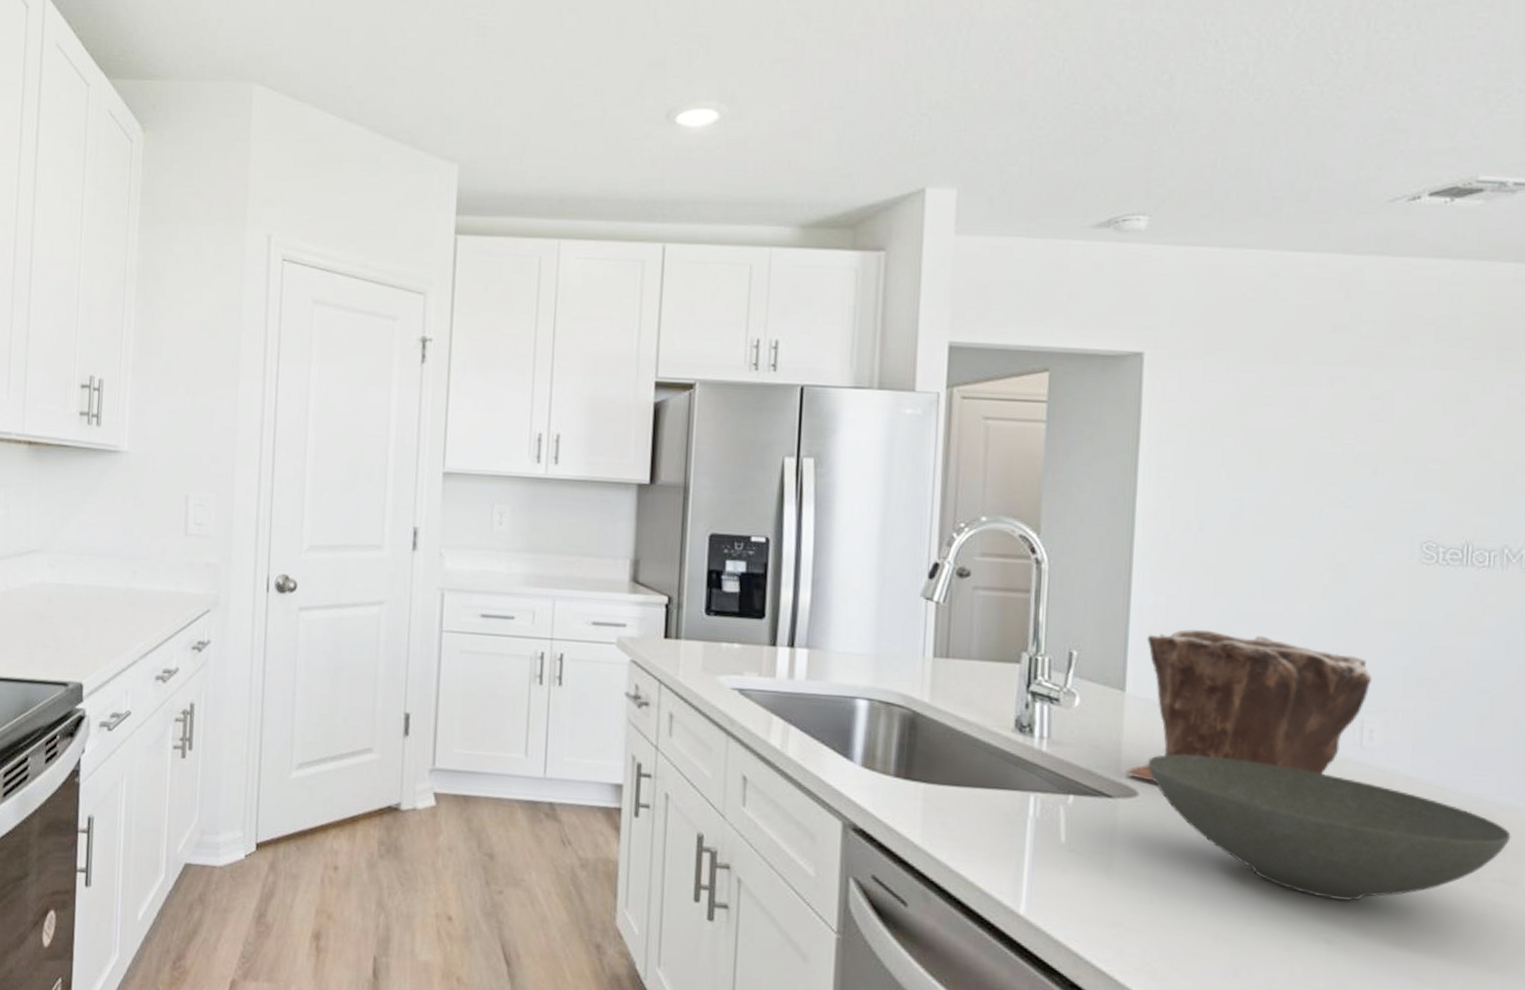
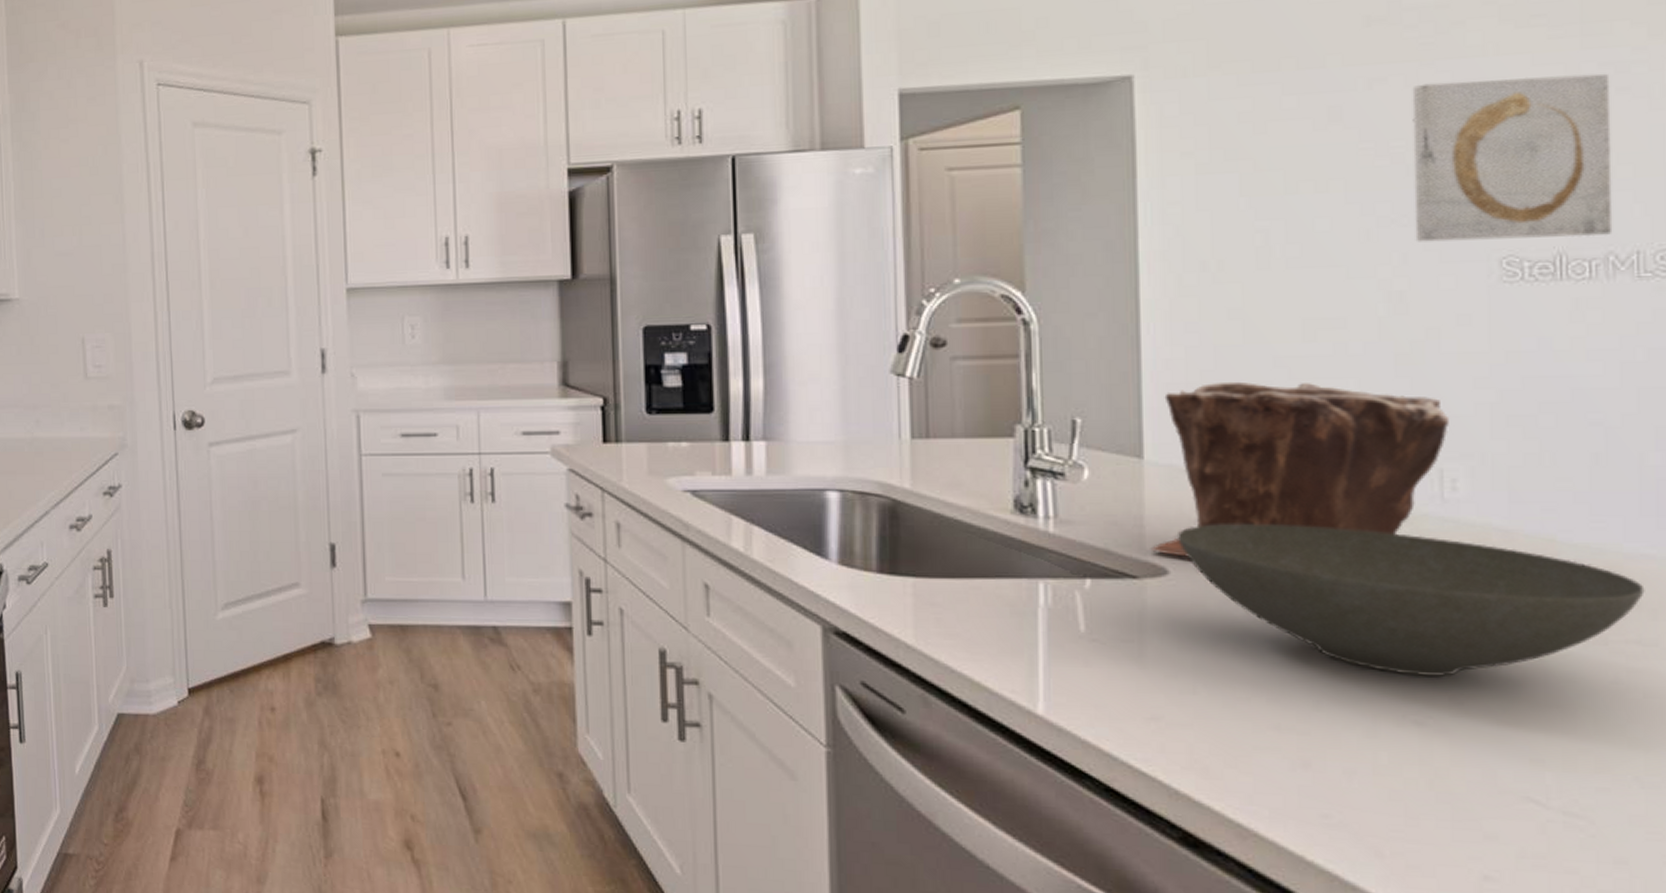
wall art: none [1357,386,1516,532] -> present [1412,73,1613,242]

